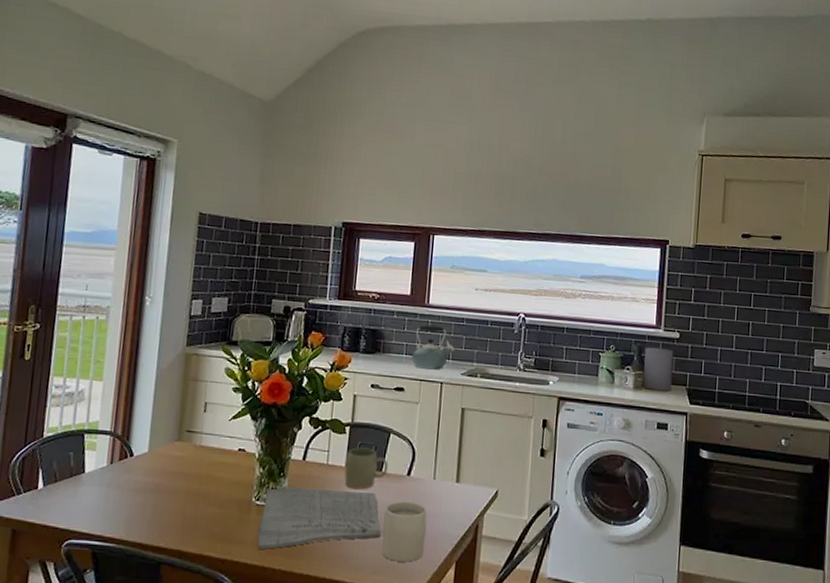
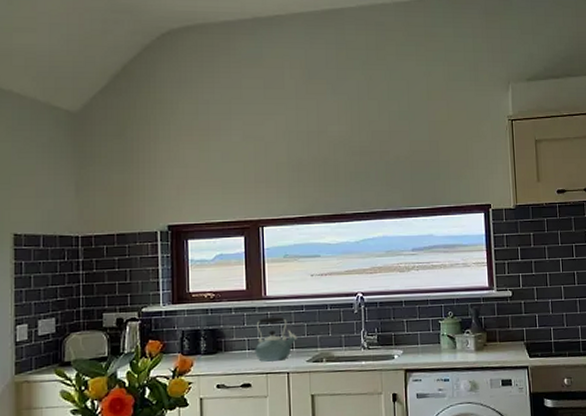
canister: present [643,347,674,392] -> none [481,307,510,351]

